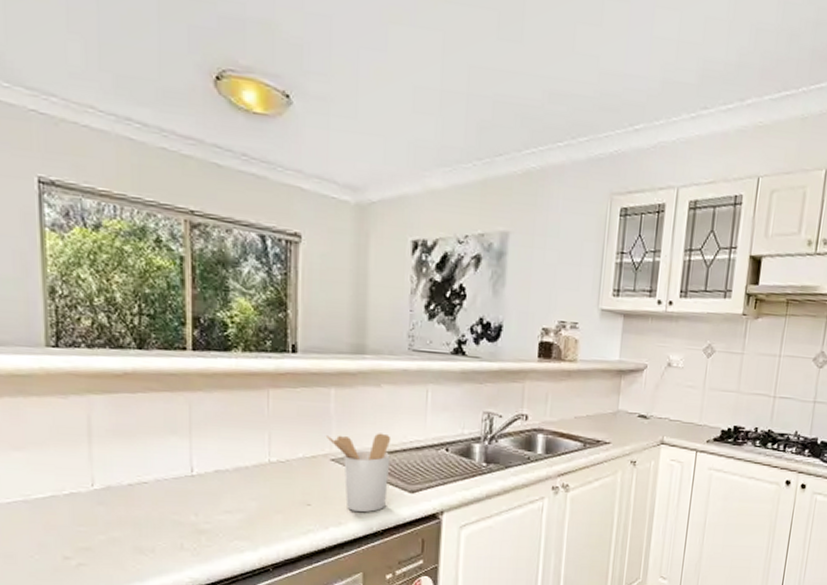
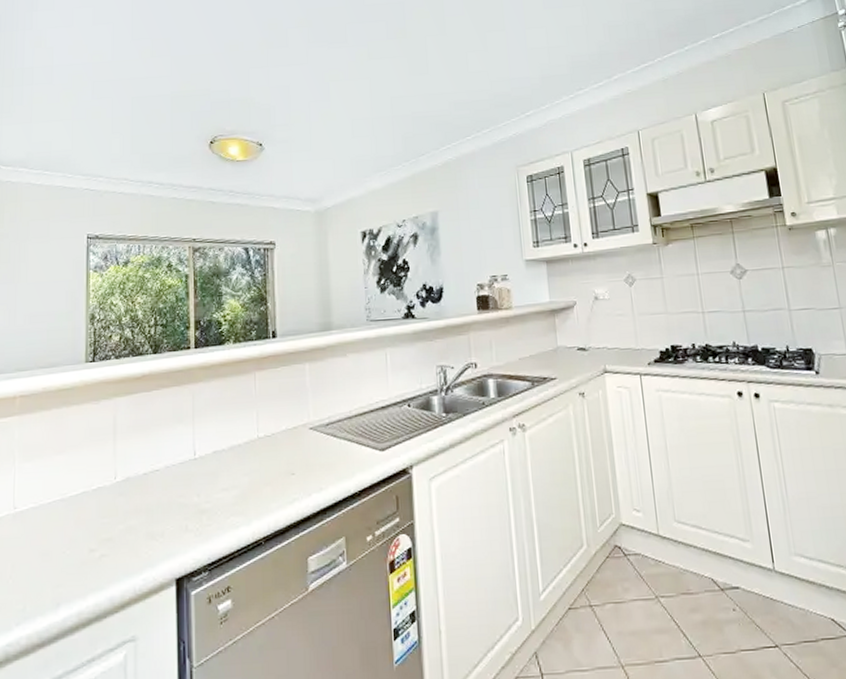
utensil holder: present [325,433,391,513] -> none [303,398,361,476]

